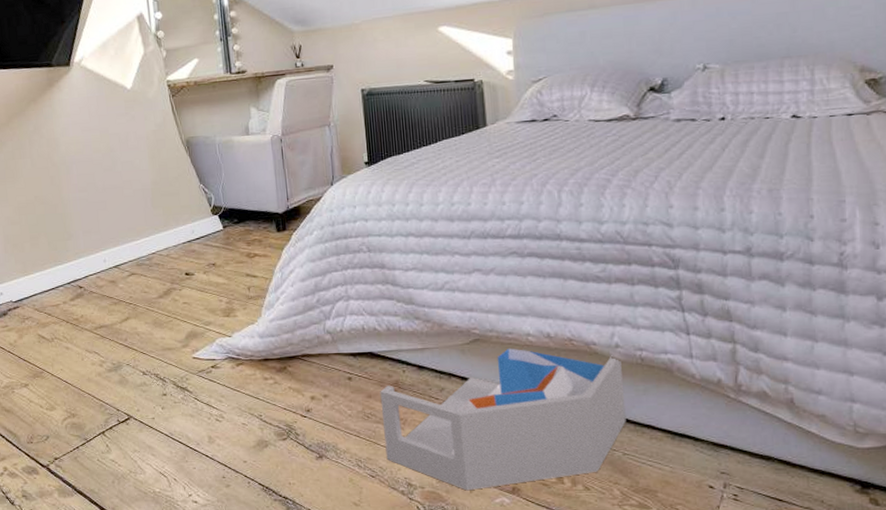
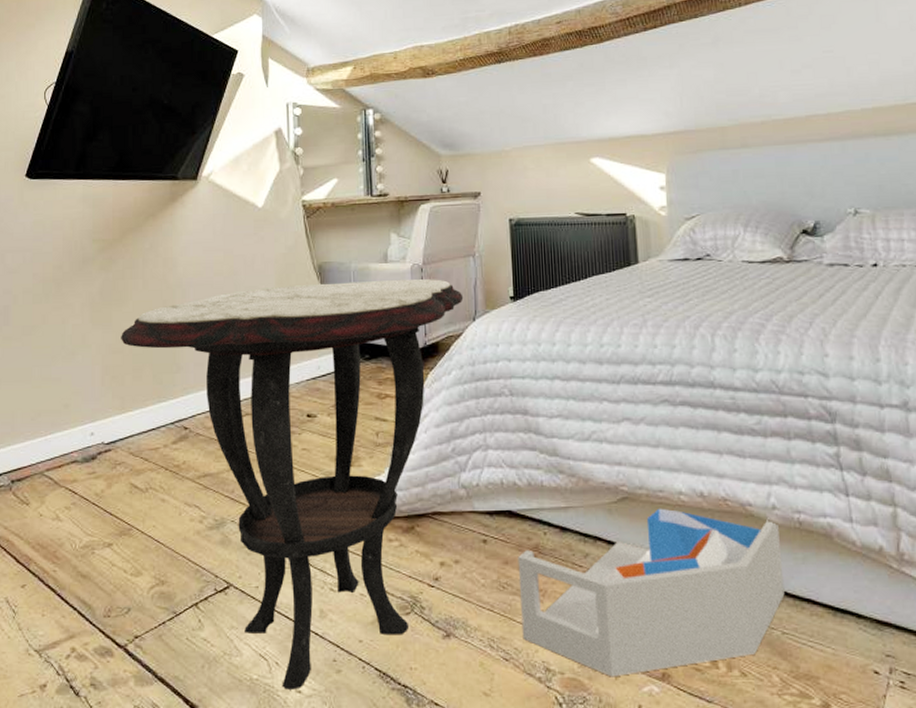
side table: none [17,148,321,500] -> present [121,278,464,690]

